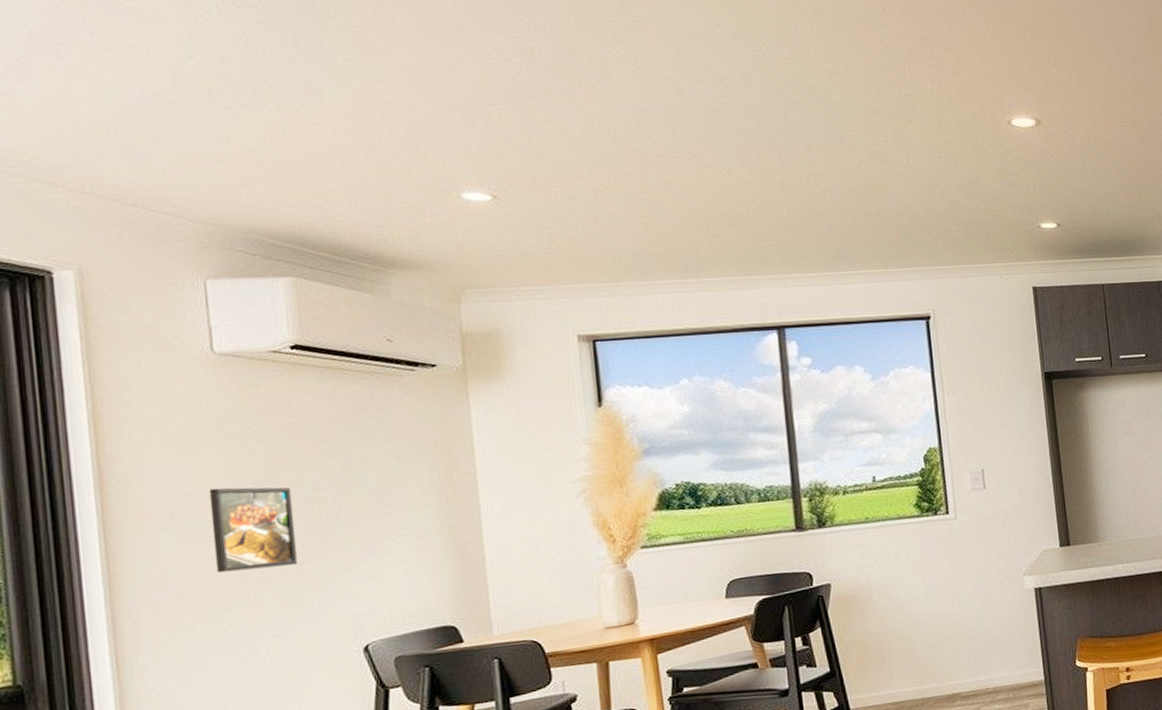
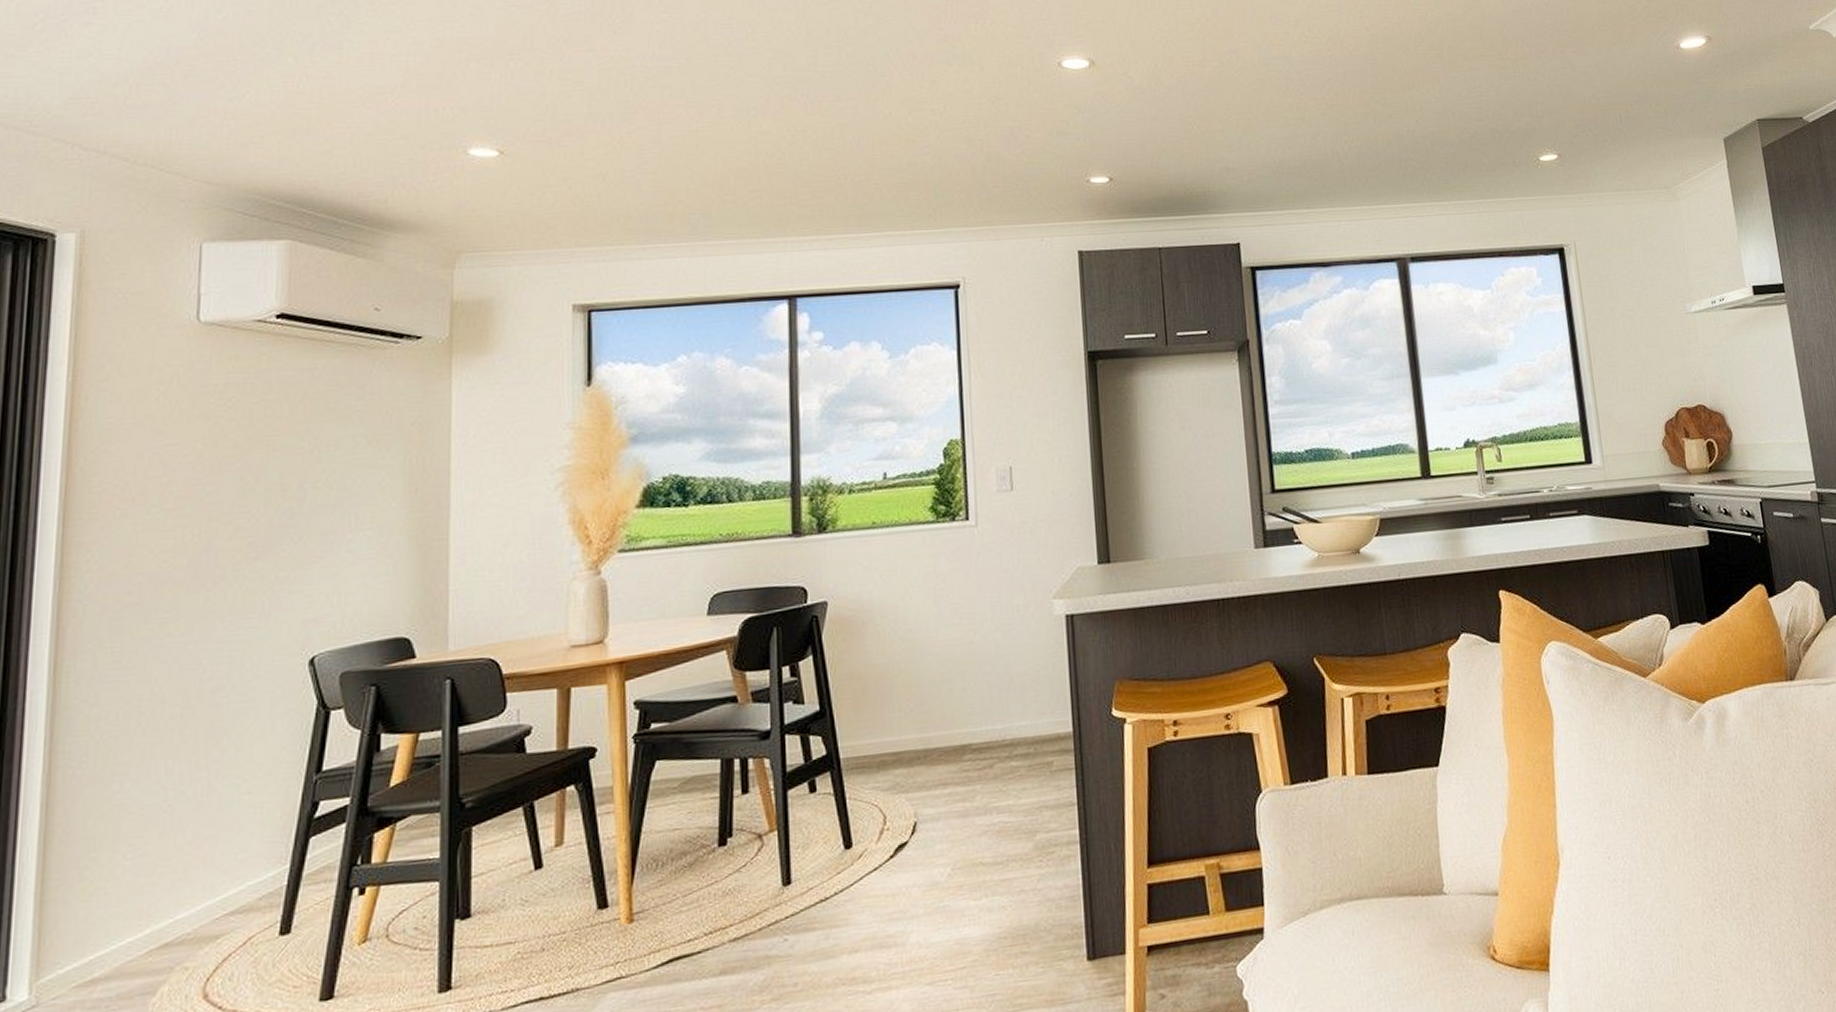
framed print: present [208,487,298,573] -> none [169,471,257,568]

